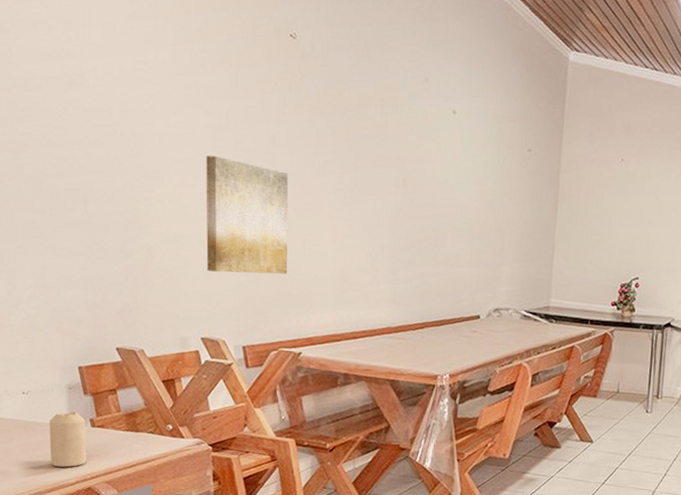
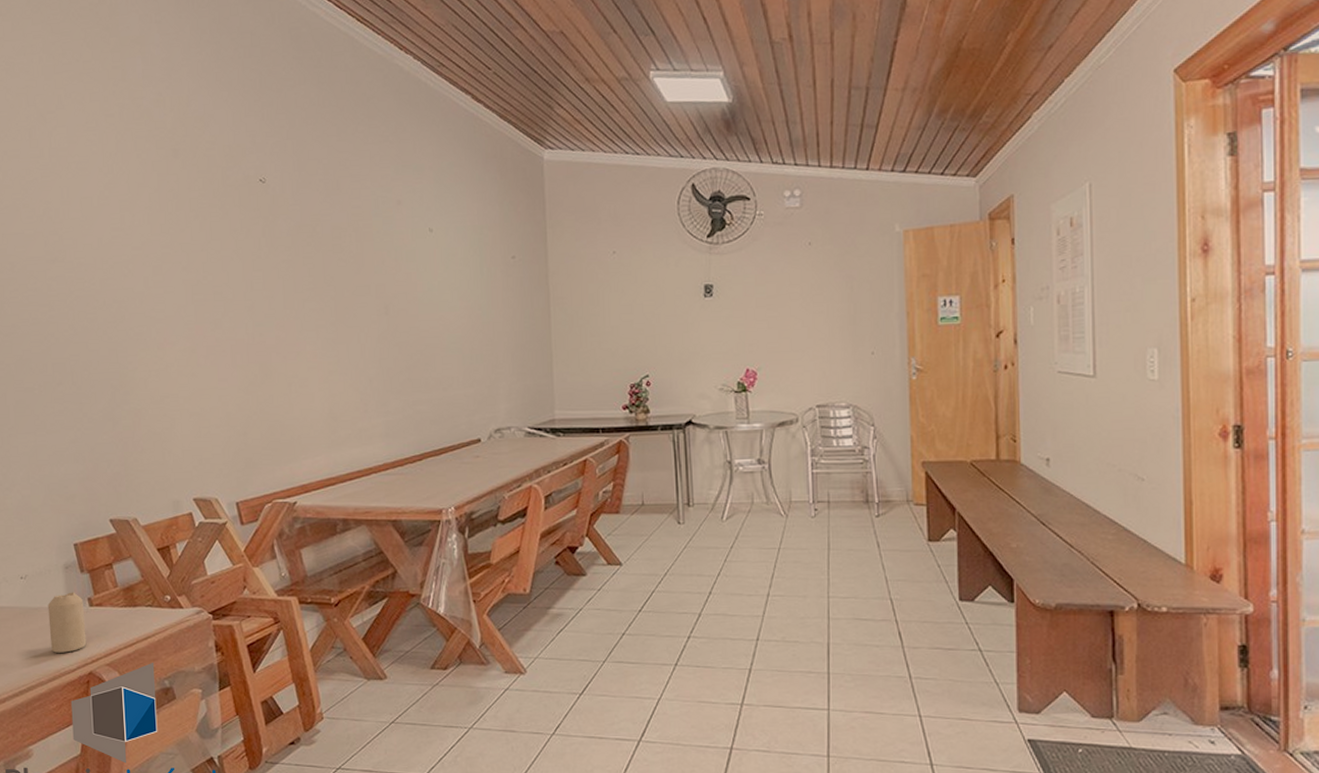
wall art: present [206,155,289,274] -> none [186,310,276,428]

